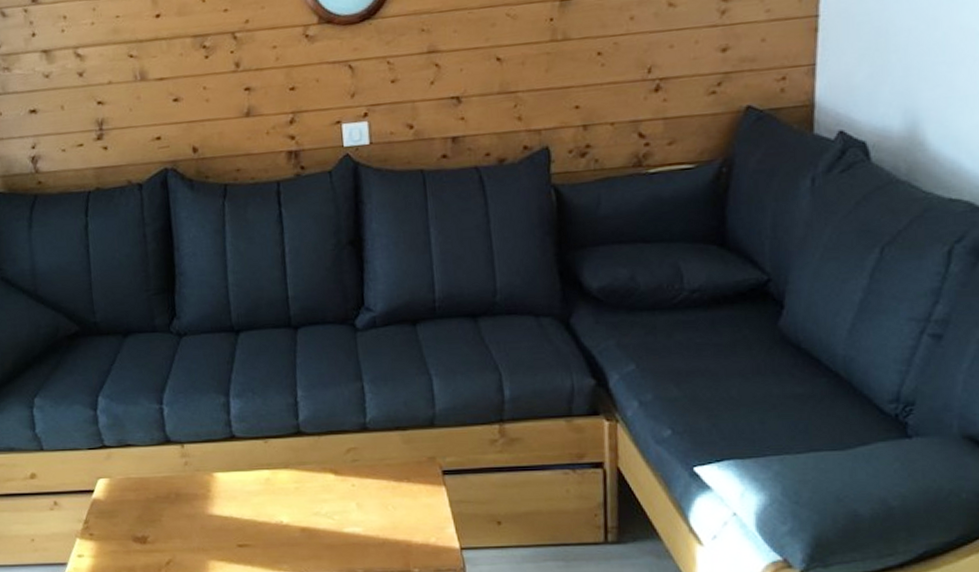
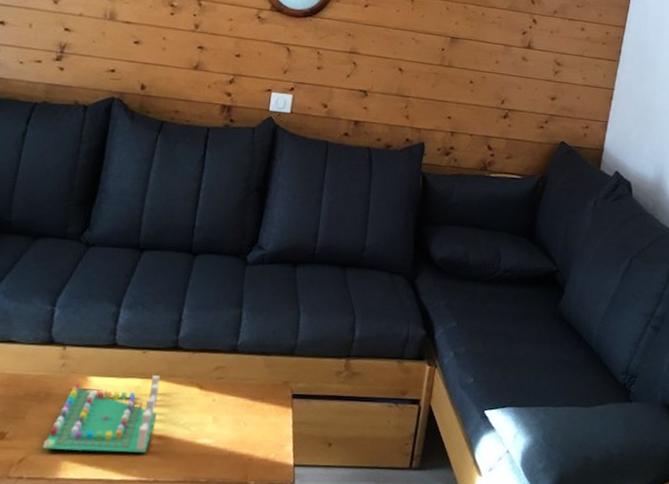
board game: none [185,465,295,550] -> present [42,375,160,453]

